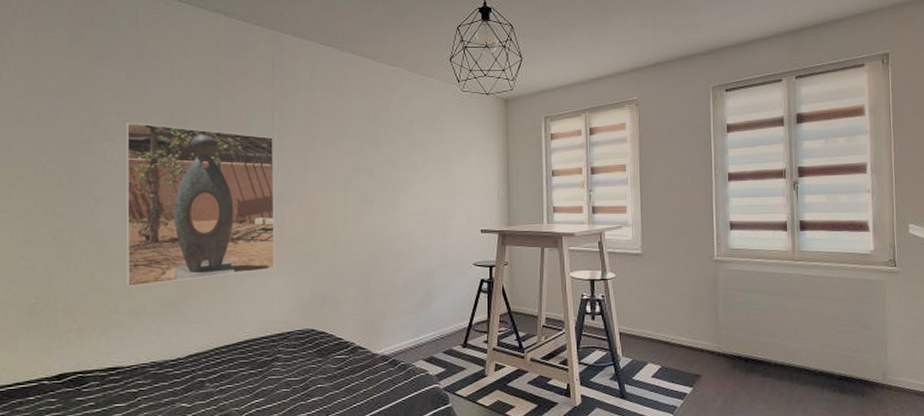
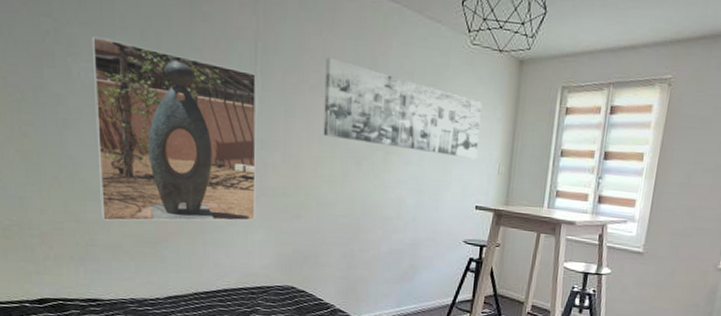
wall art: none [335,116,478,188] -> present [323,57,482,159]

